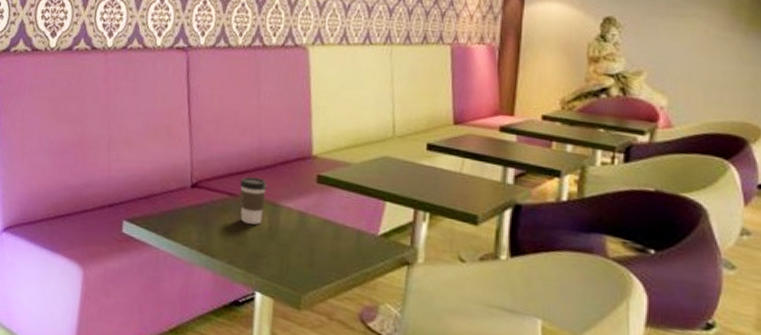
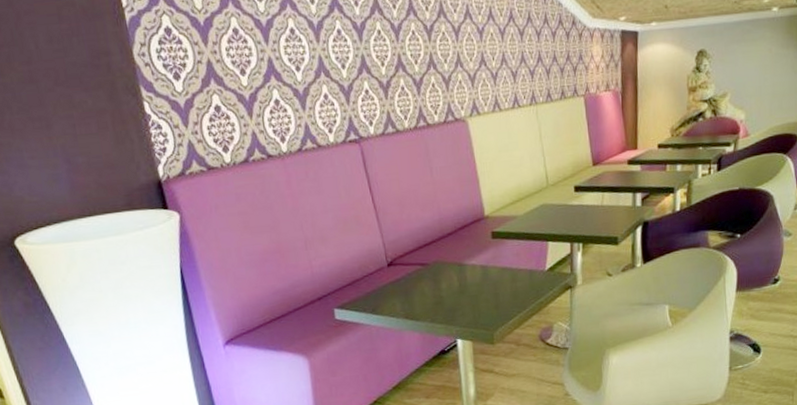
coffee cup: present [239,176,267,225] -> none [429,245,453,286]

